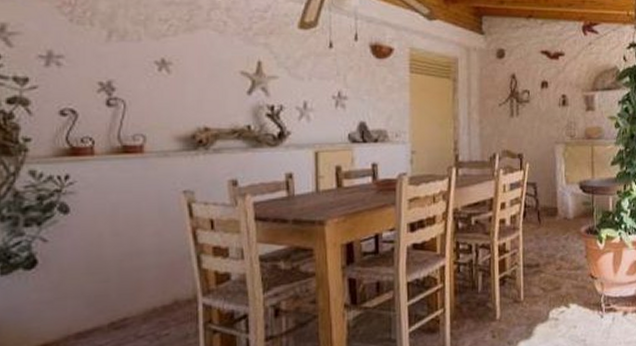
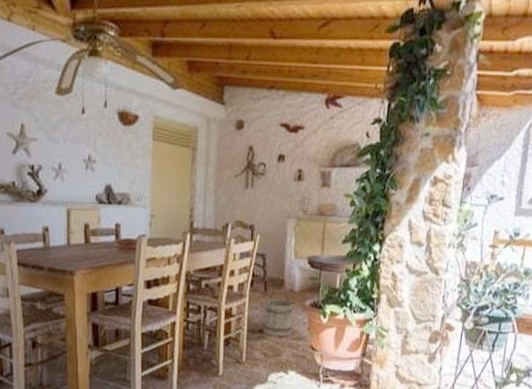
bucket: none [539,214,570,269] -> present [263,285,293,337]

